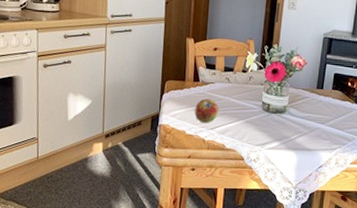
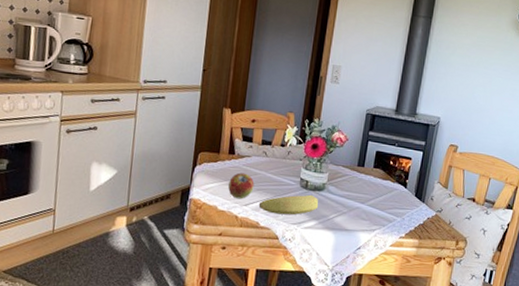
banana: none [224,117,281,137] -> present [258,194,319,216]

